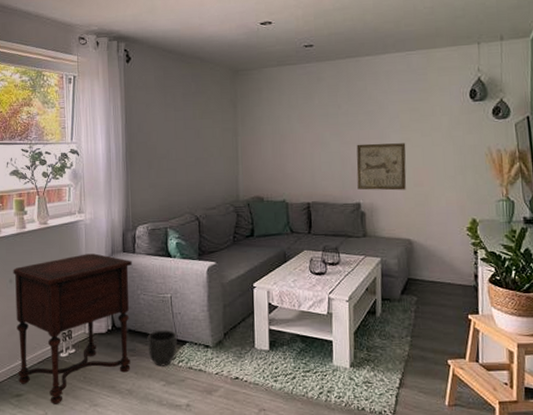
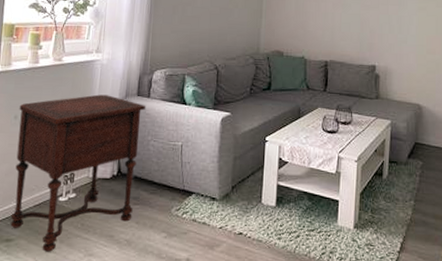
planter: present [147,330,178,366] -> none [152,179,185,217]
wall art: present [356,143,407,191] -> none [374,8,422,57]

